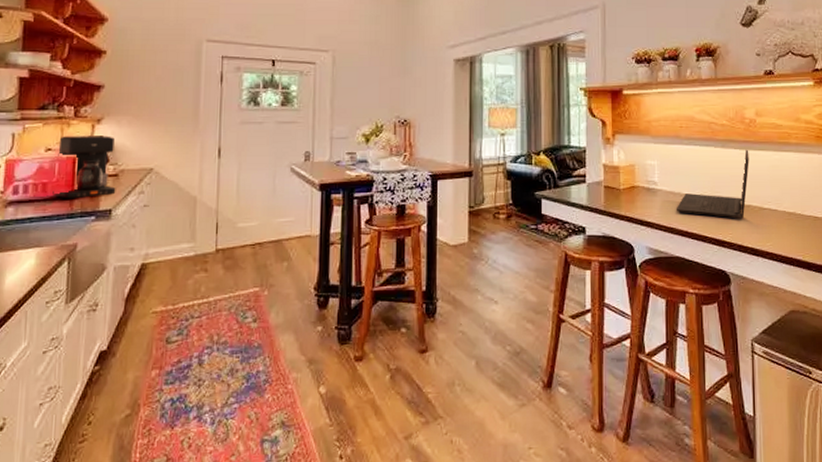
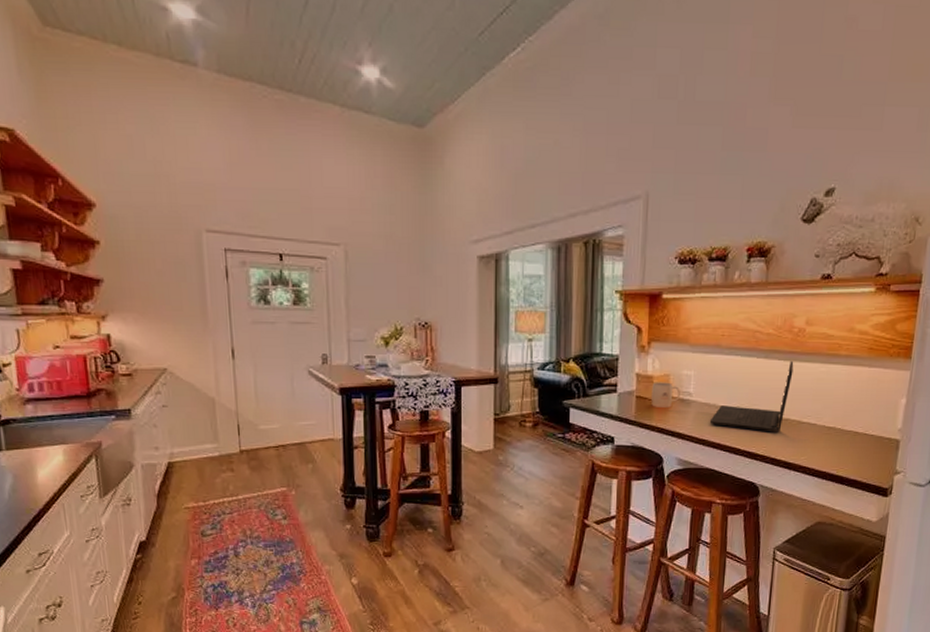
coffee maker: present [52,136,116,199] -> none [66,333,132,398]
mug: none [619,172,646,198] -> present [651,382,680,409]

